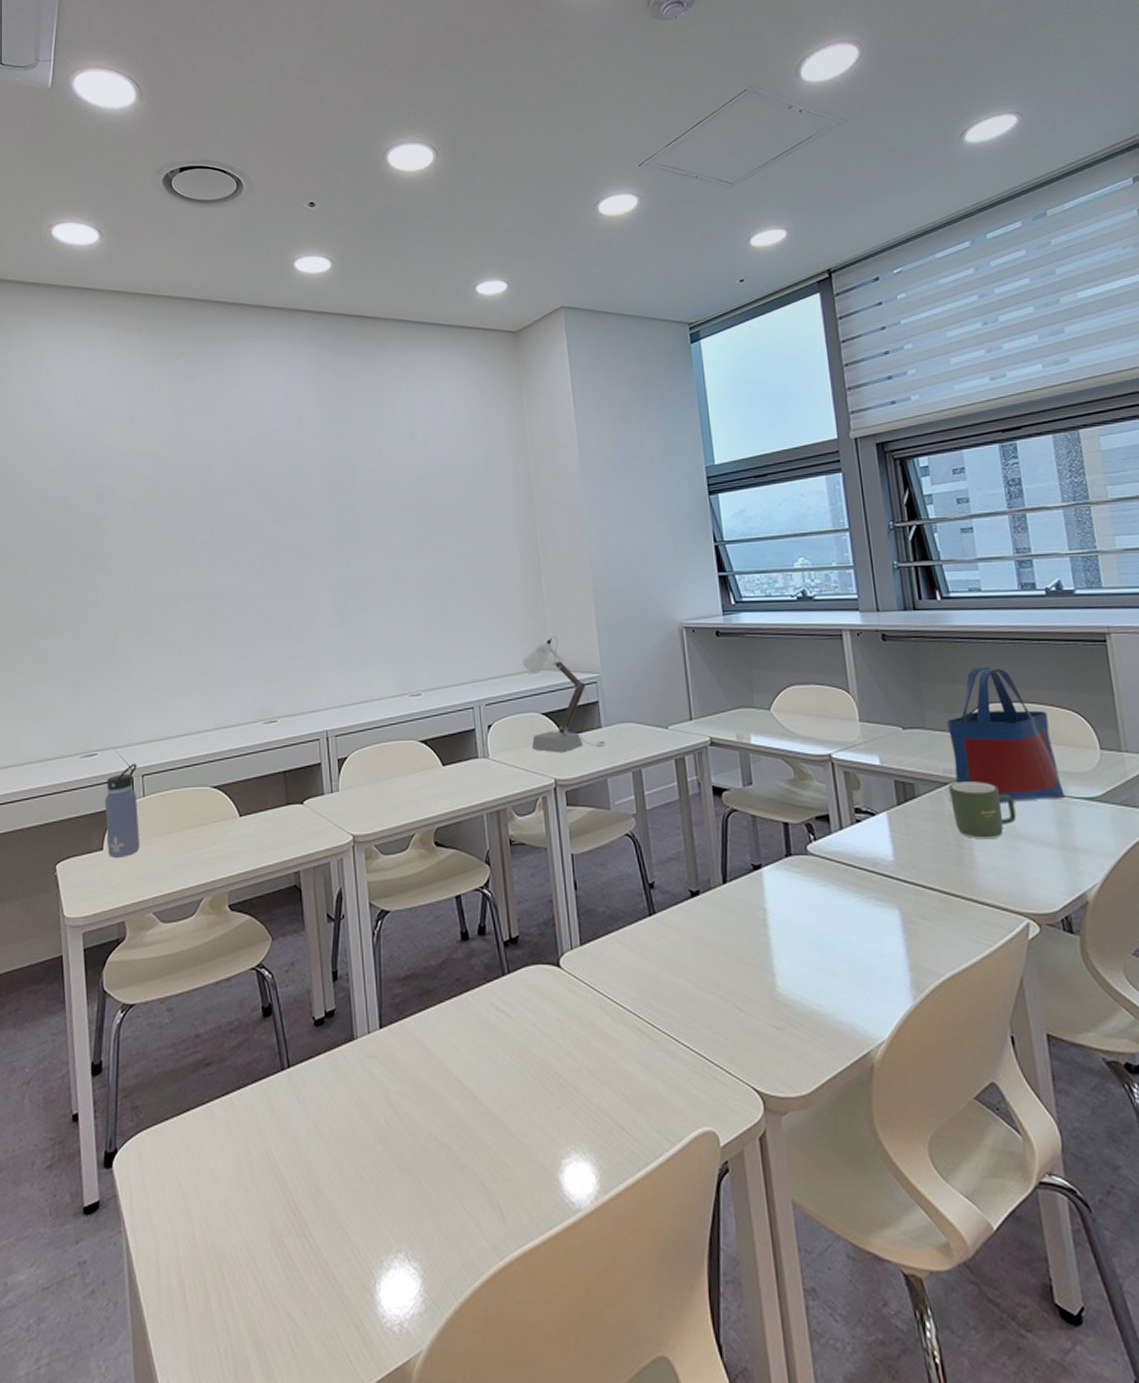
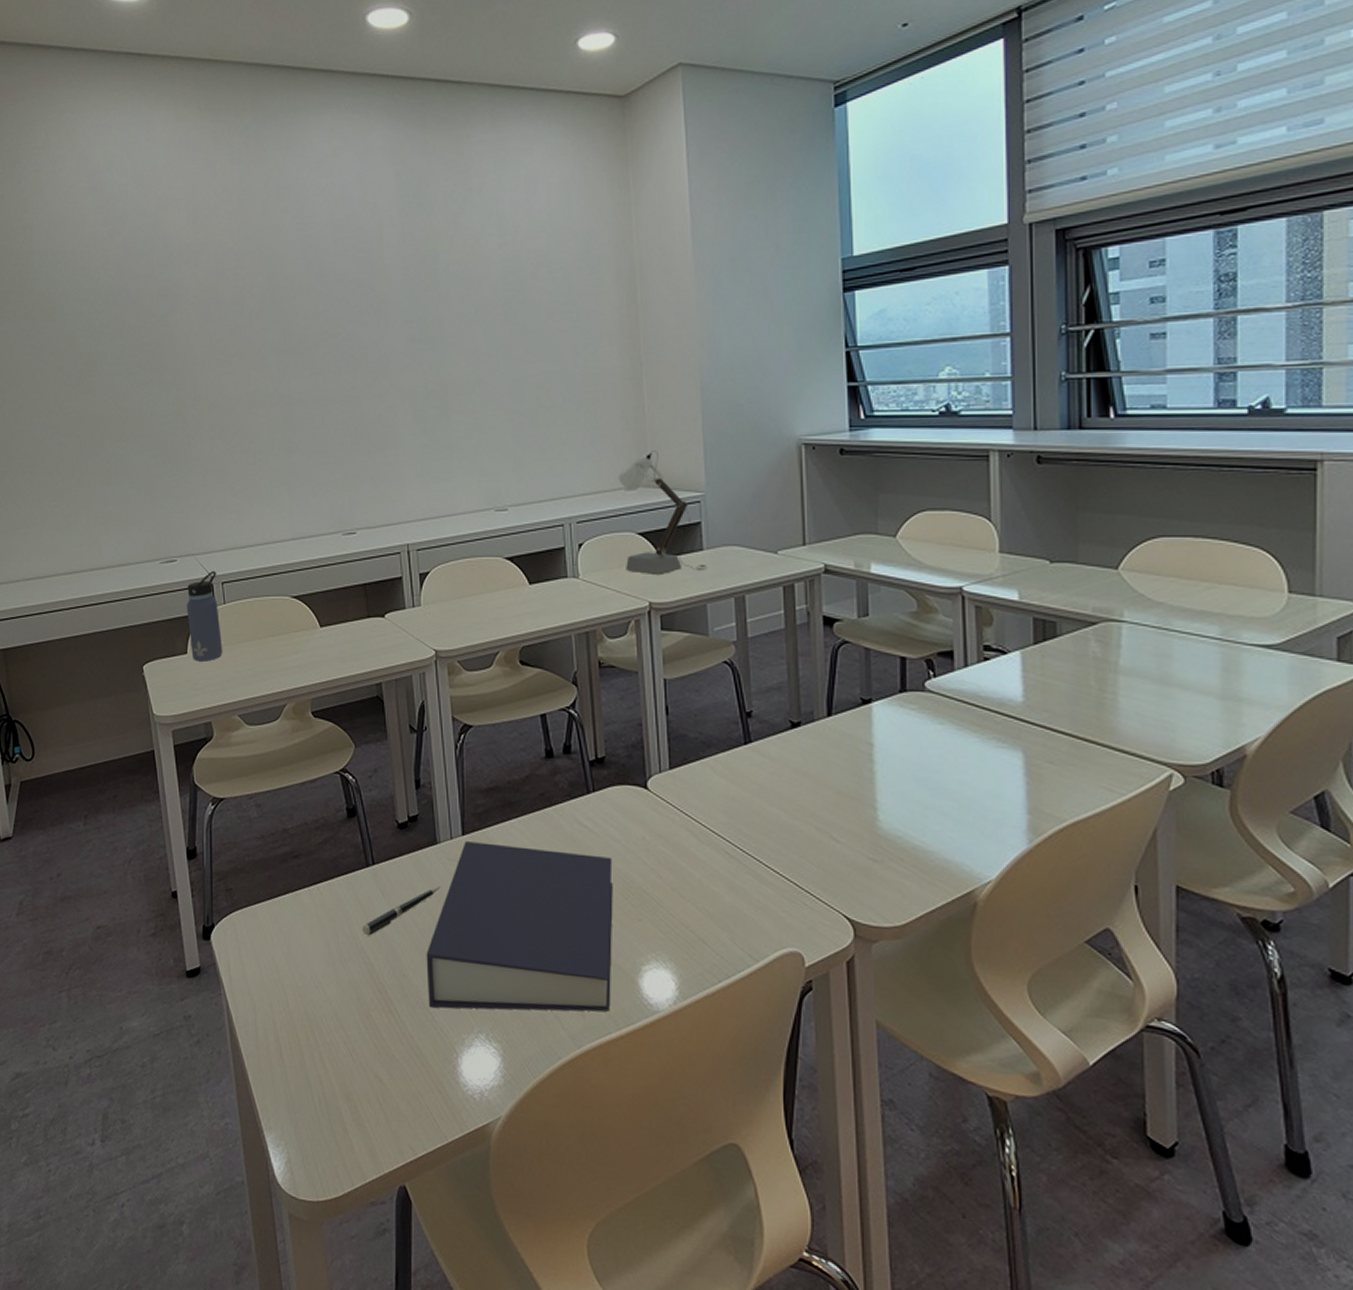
pen: none [276,1086,358,1149] -> present [362,886,441,936]
book: none [342,1035,532,1228] -> present [426,841,613,1012]
tote bag: present [946,665,1065,804] -> none [1103,493,1236,647]
mug: present [949,781,1017,840] -> none [1097,622,1174,685]

